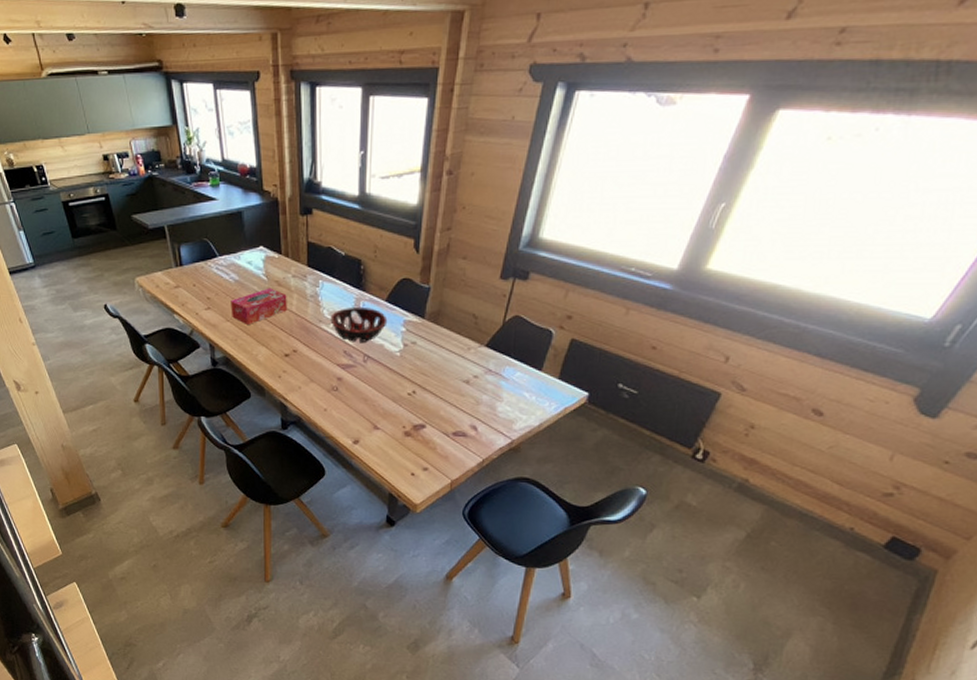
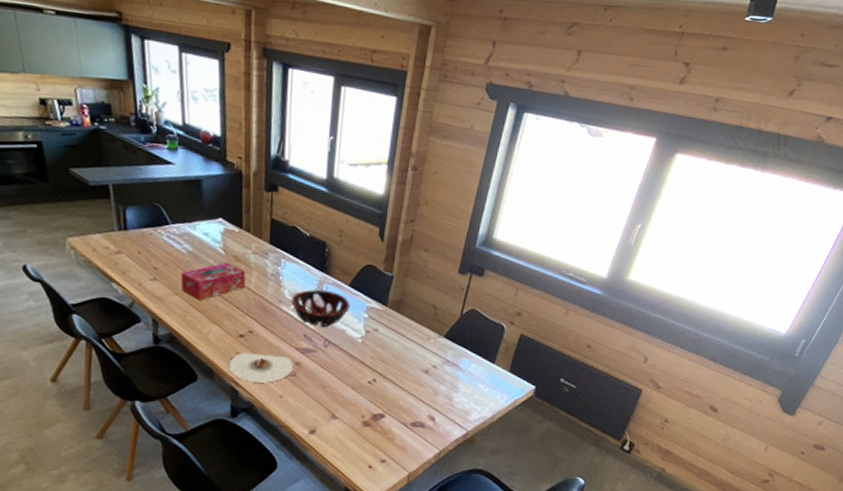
plate: none [277,371,335,398] -> present [228,353,293,383]

